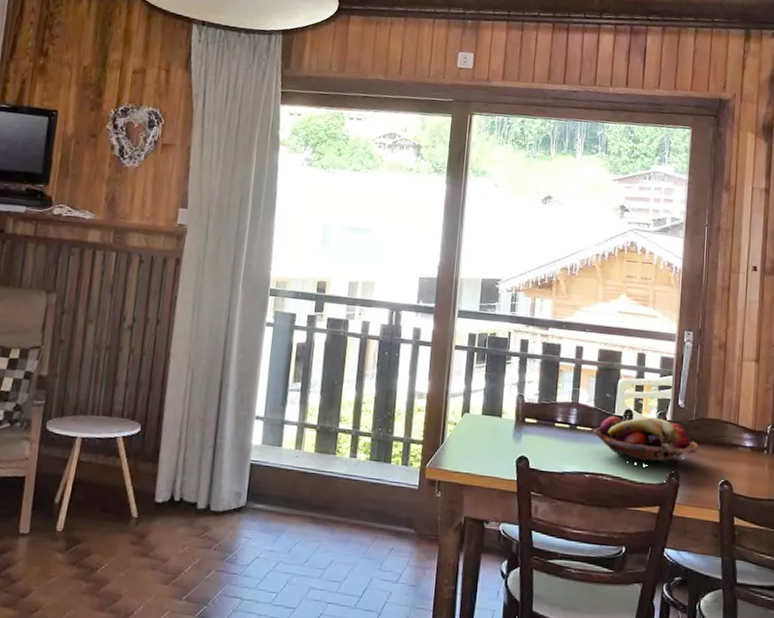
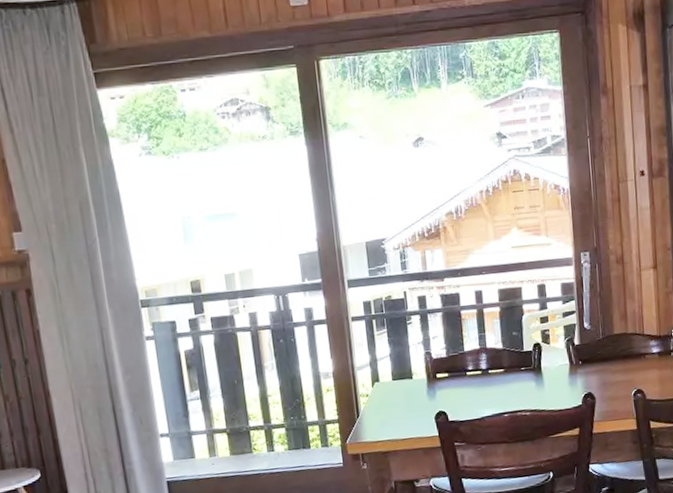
fruit basket: present [593,415,698,466] -> none [505,344,609,392]

